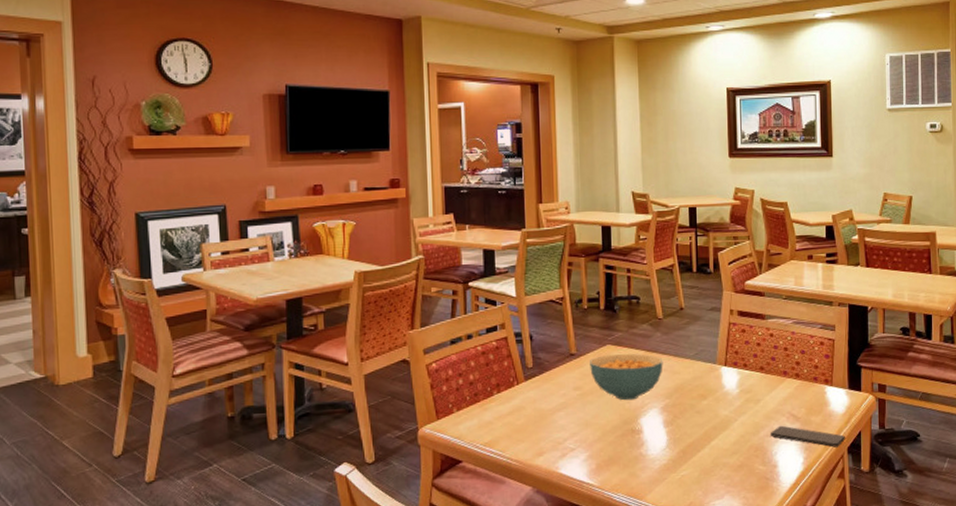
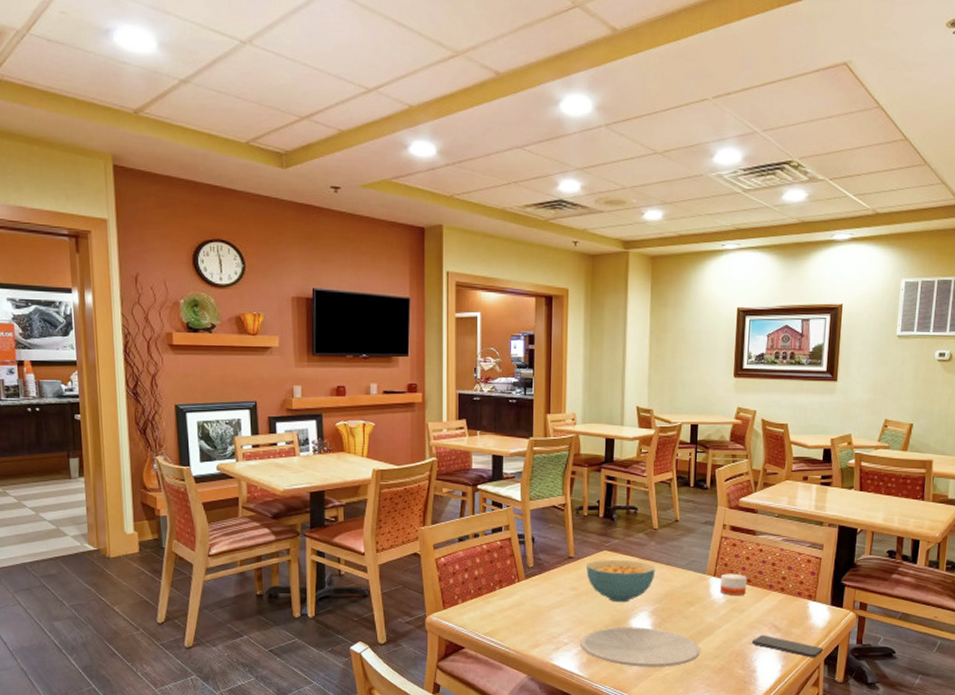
plate: none [588,425,717,471] -> present [581,627,700,667]
candle: none [732,360,761,385] -> present [720,572,748,595]

